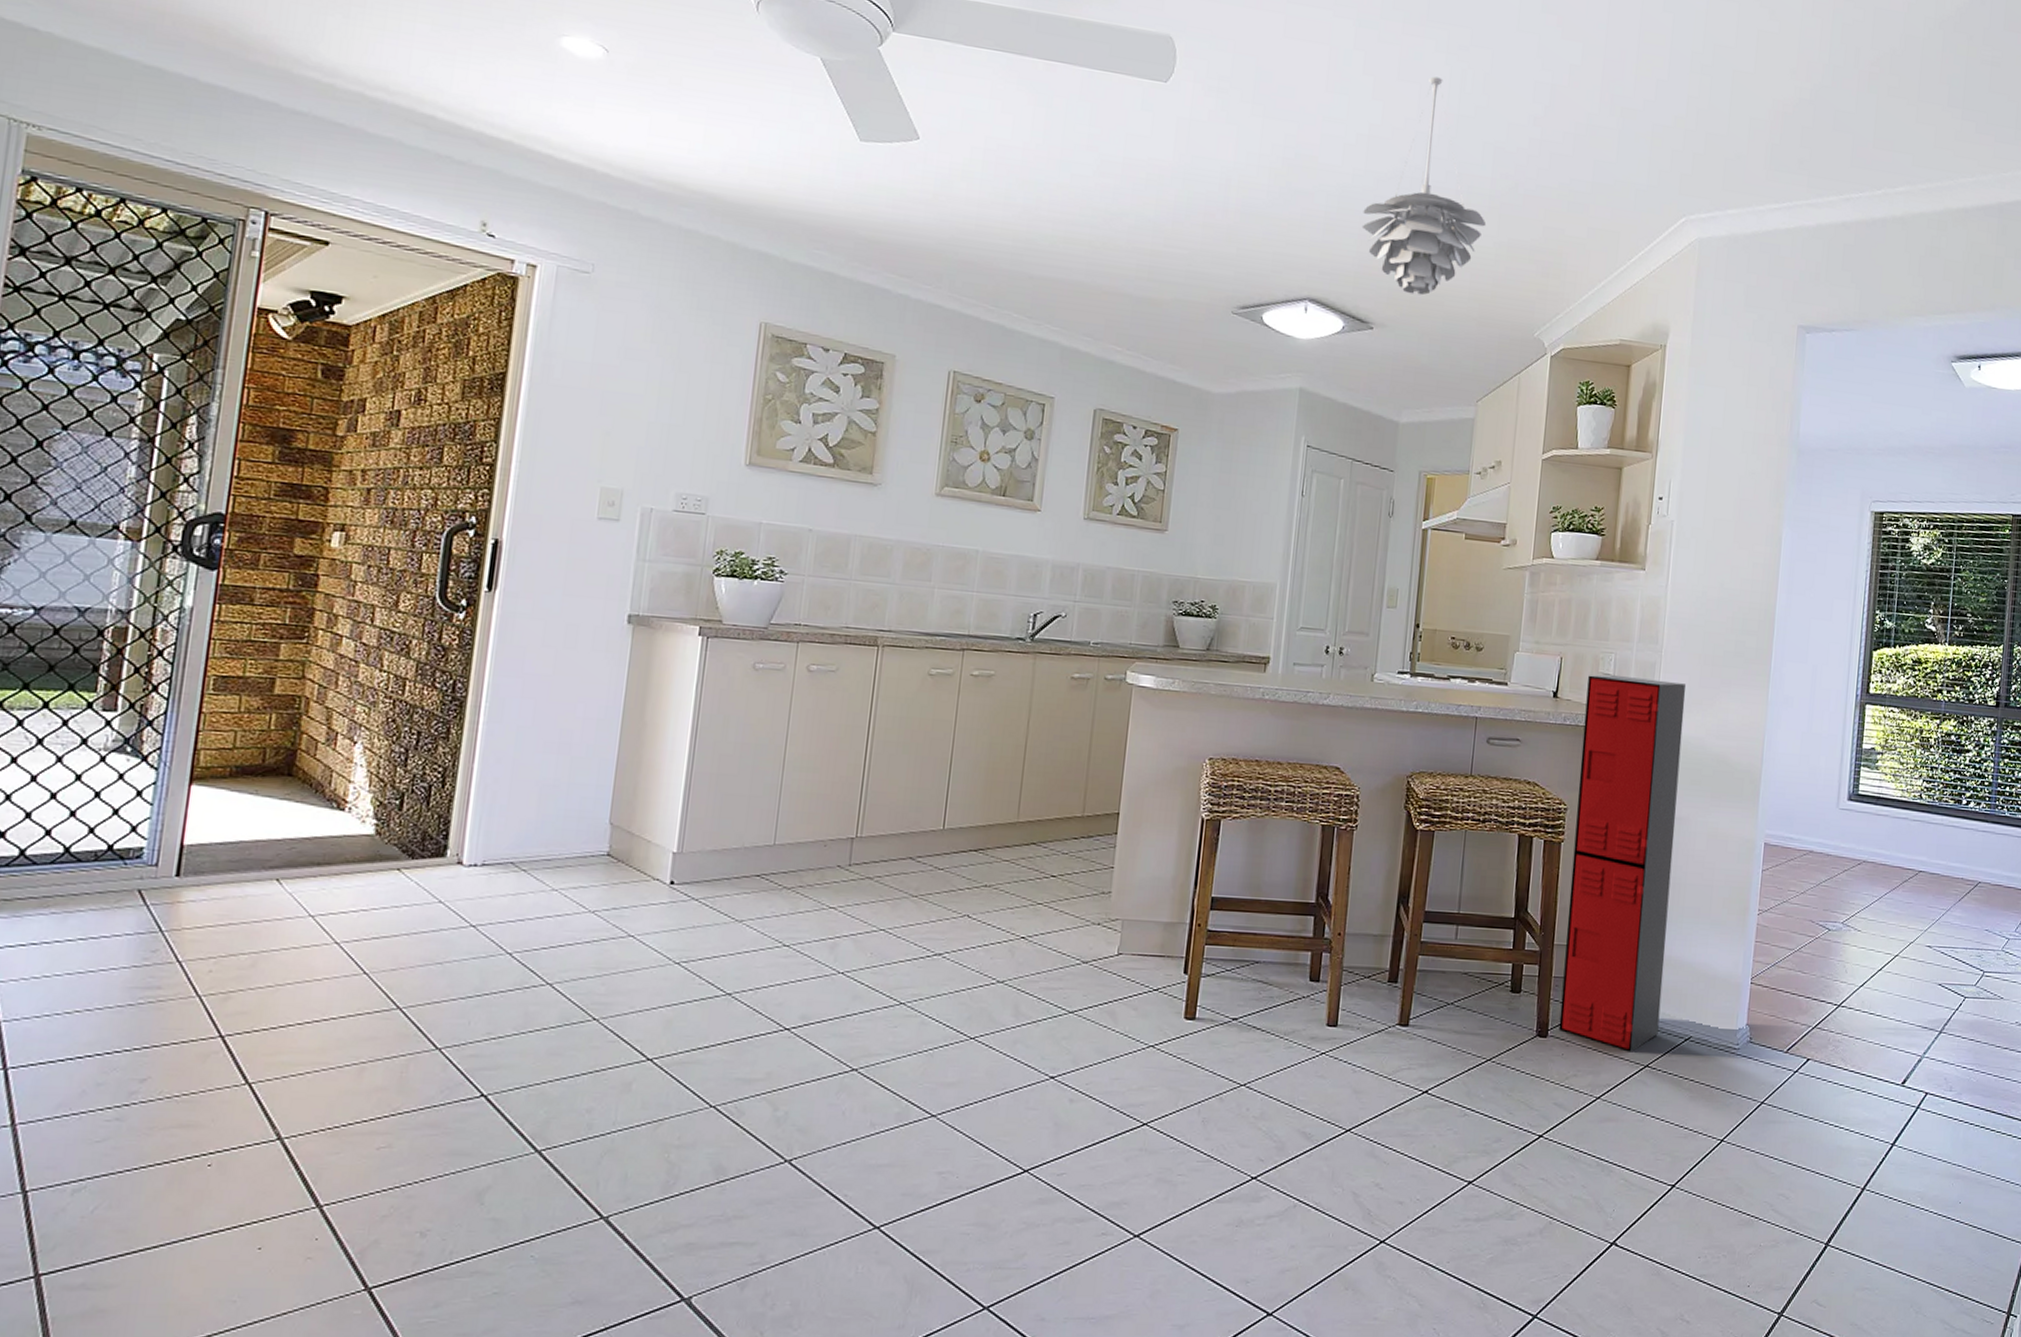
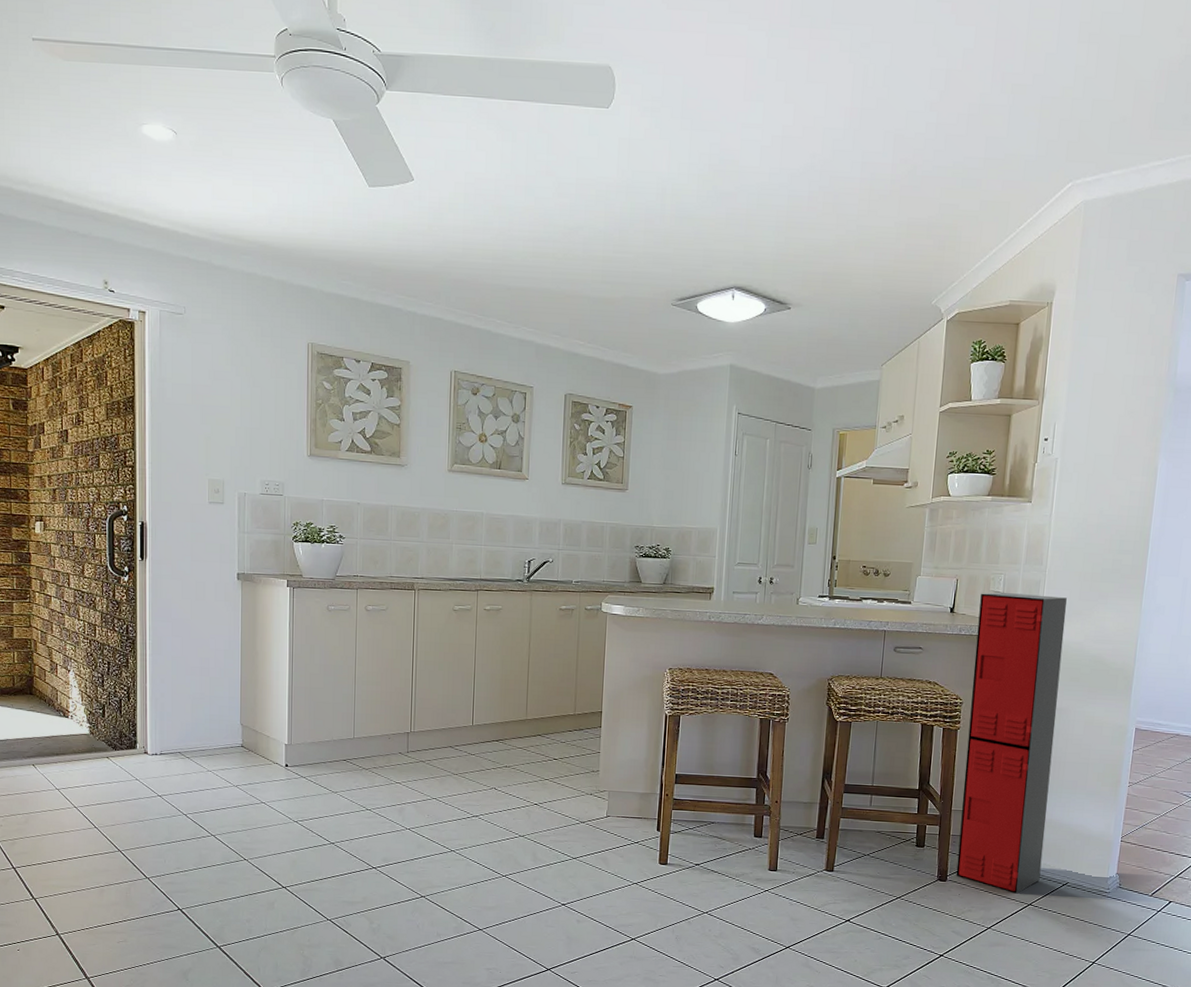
pendant light: present [1361,76,1487,295] -> none [778,75,888,276]

